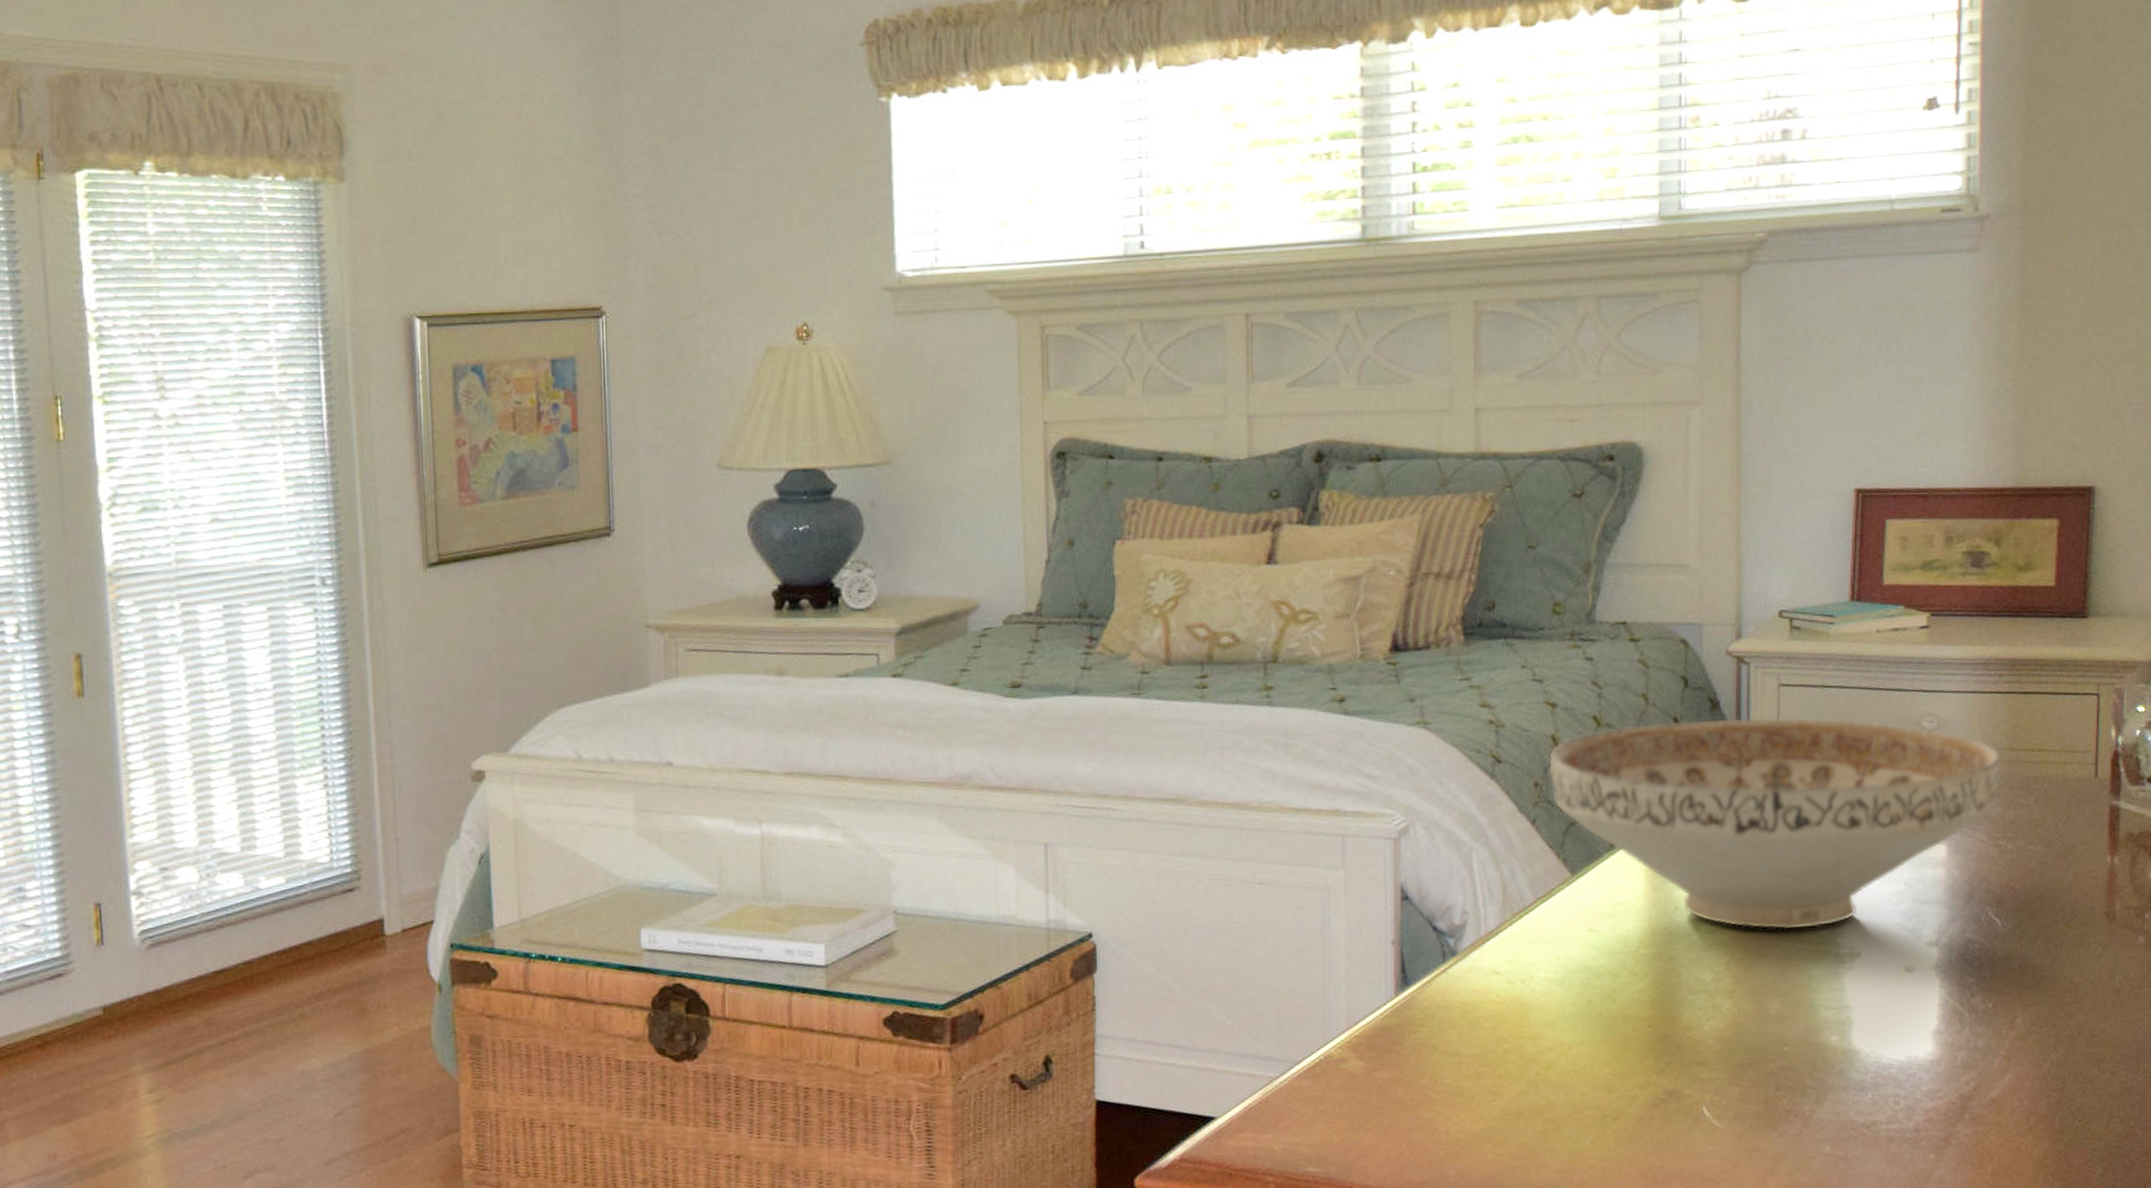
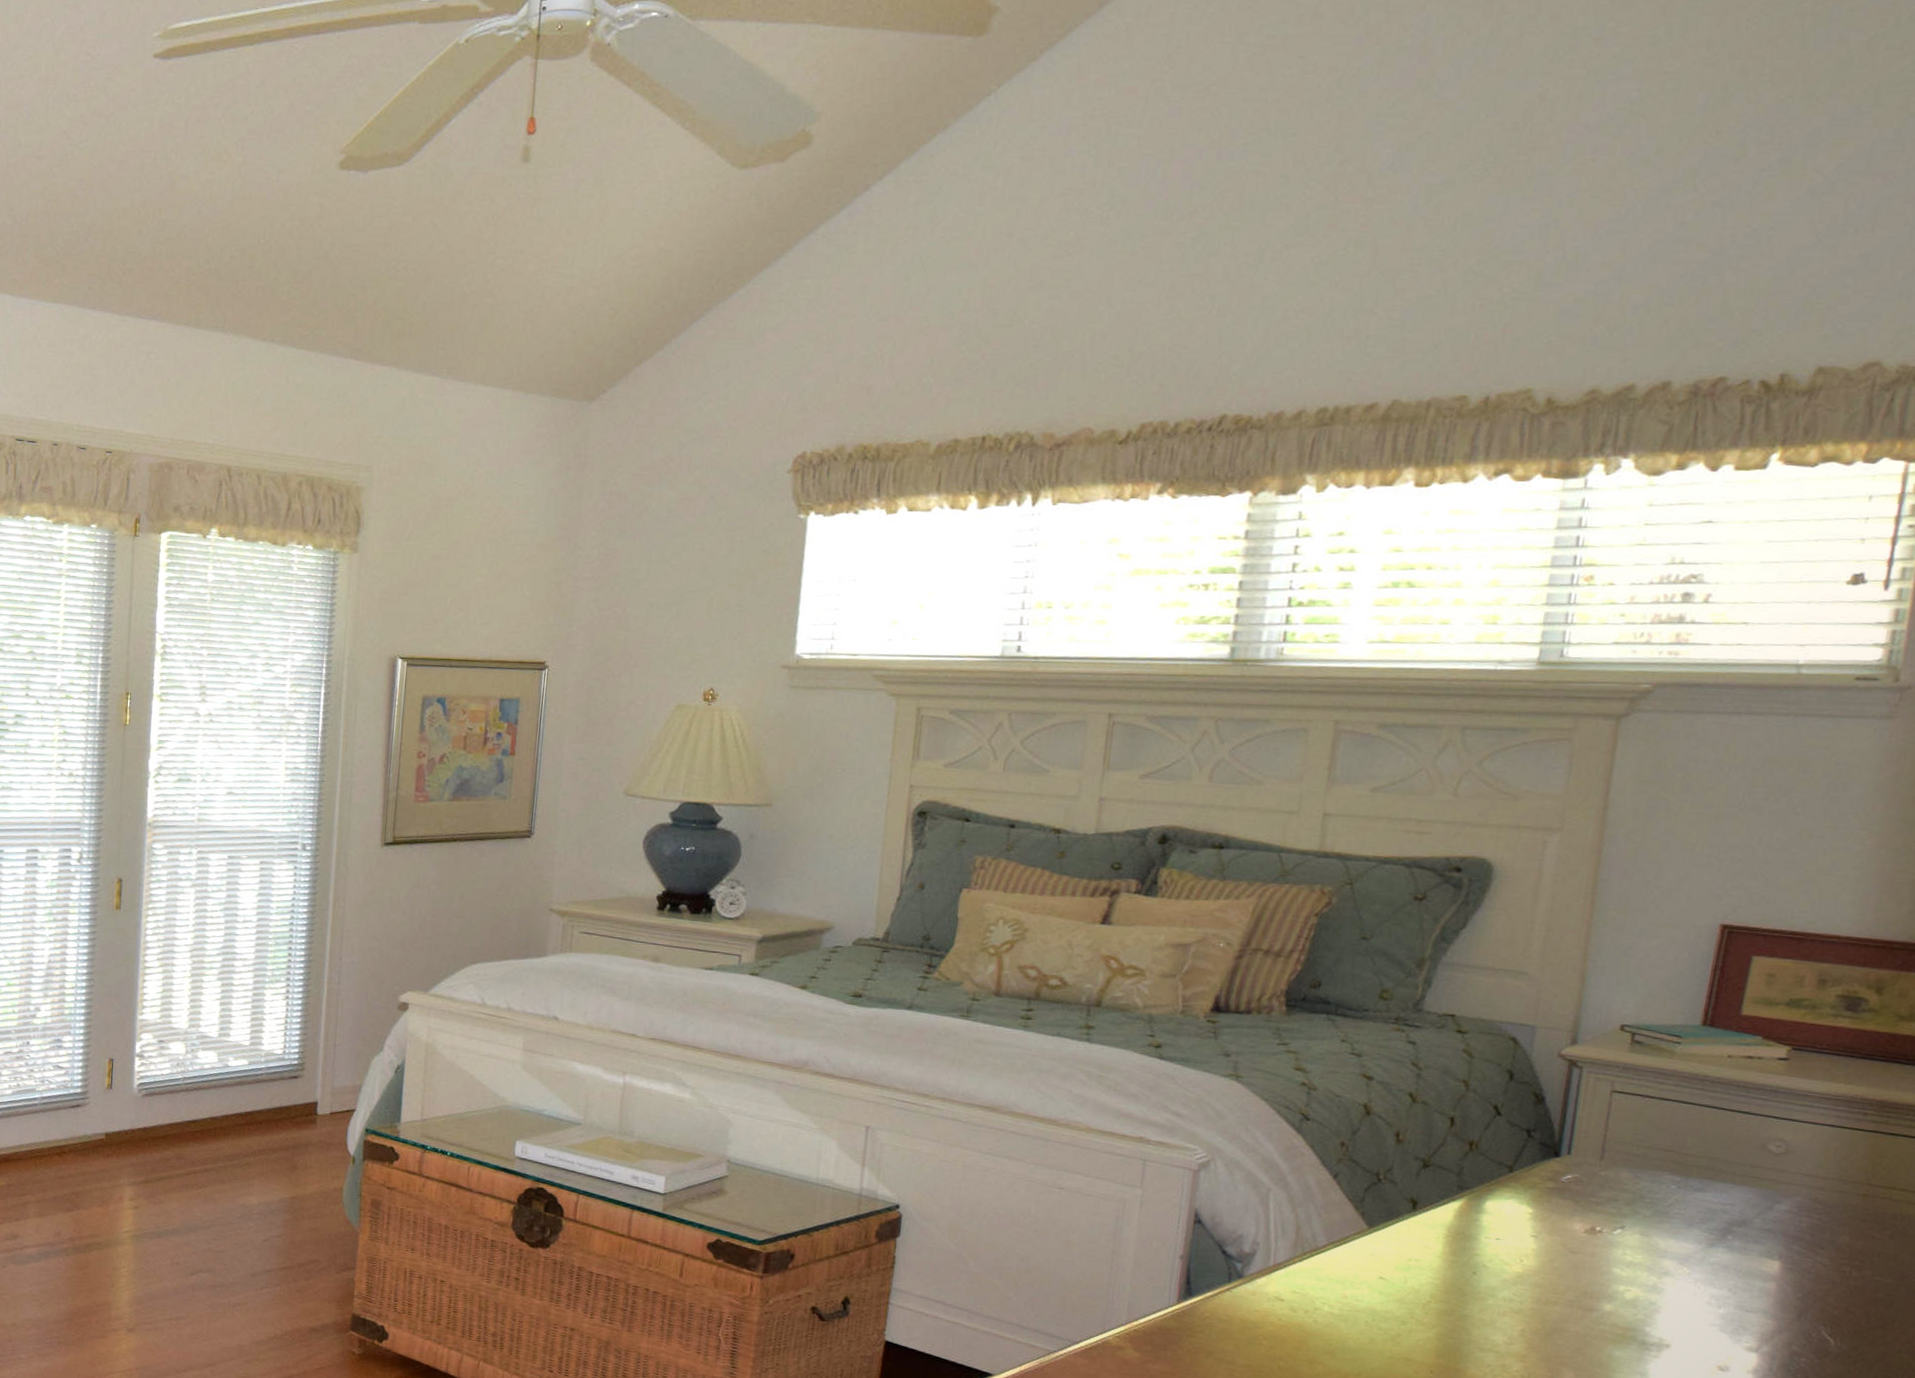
decorative bowl: present [1548,717,2002,931] -> none [1356,1105,1857,1315]

